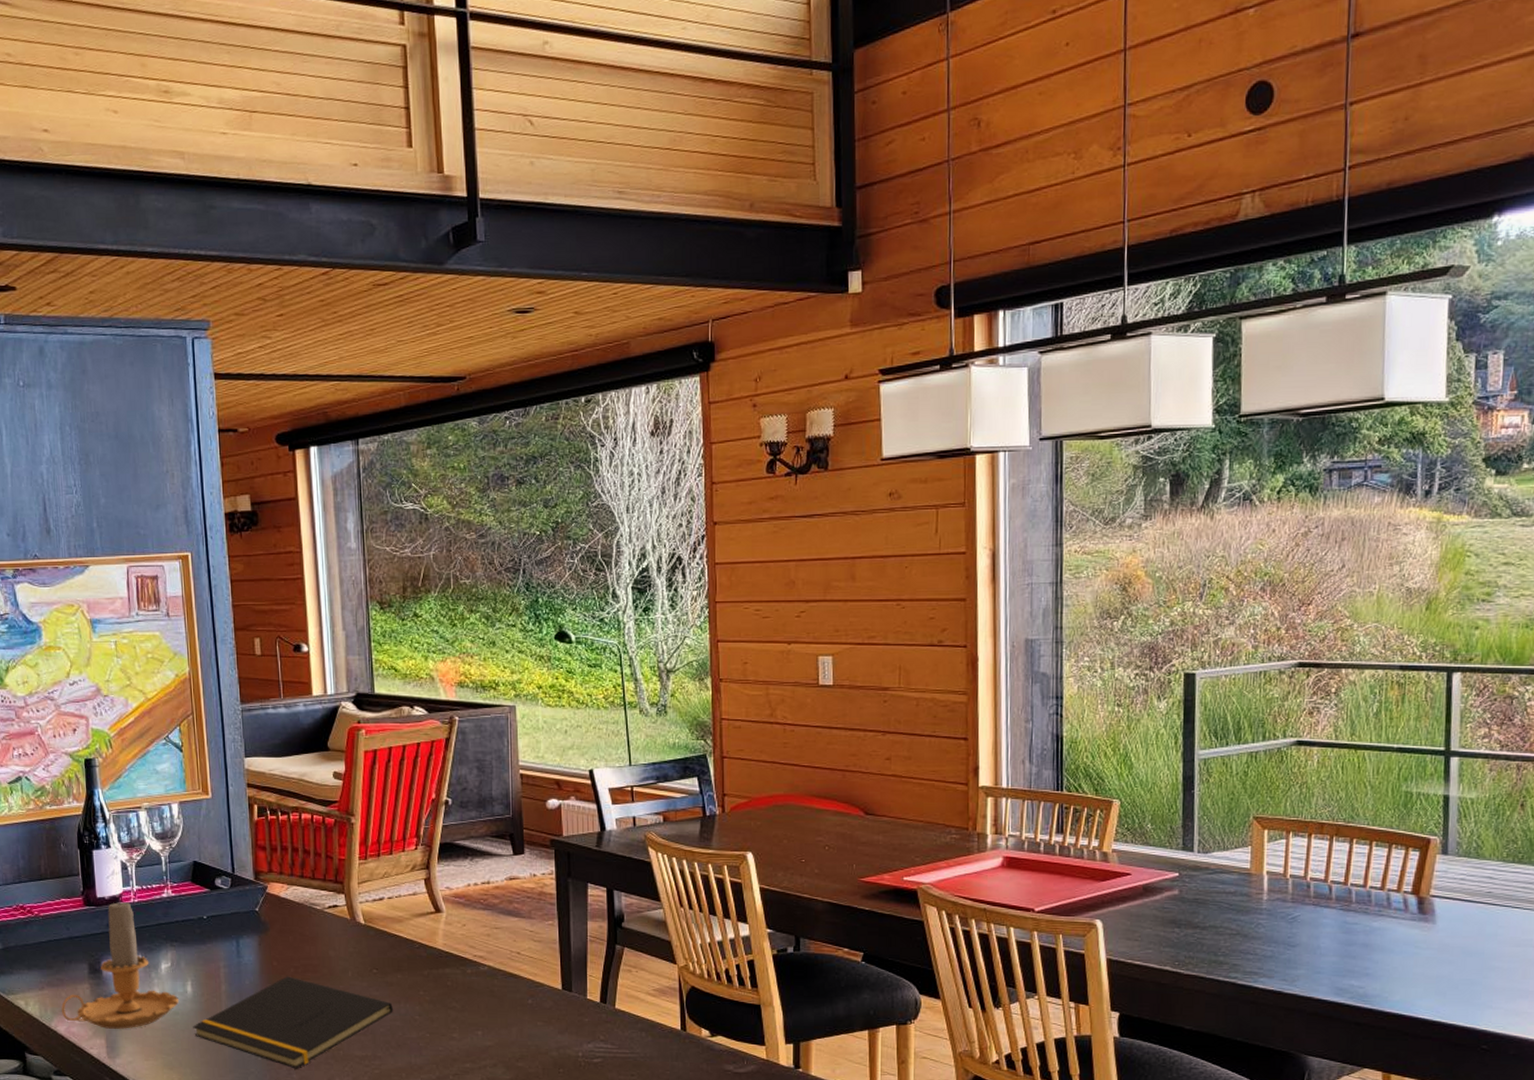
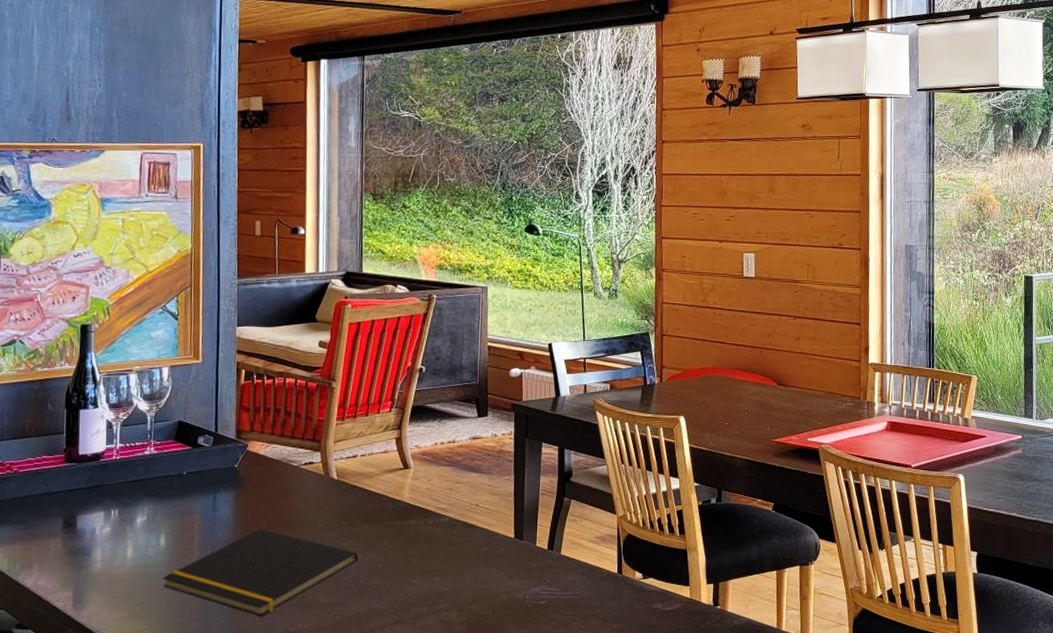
candle: present [61,896,180,1029] -> none [30,453,152,581]

